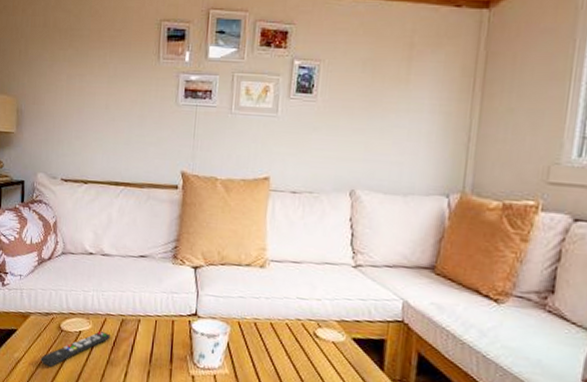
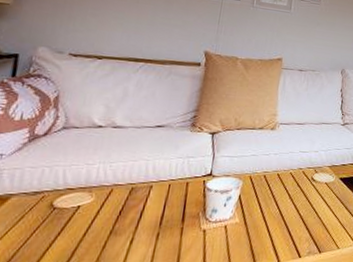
remote control: present [41,331,111,368] -> none [21,203,118,251]

